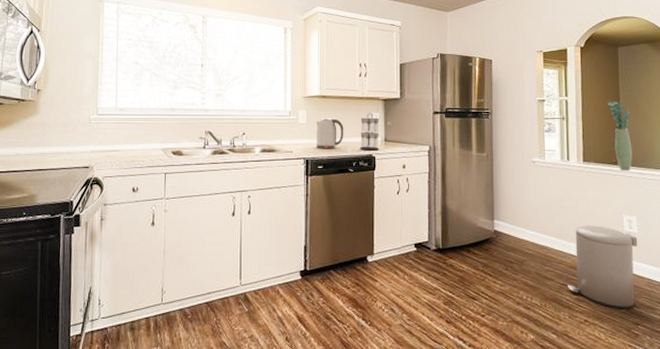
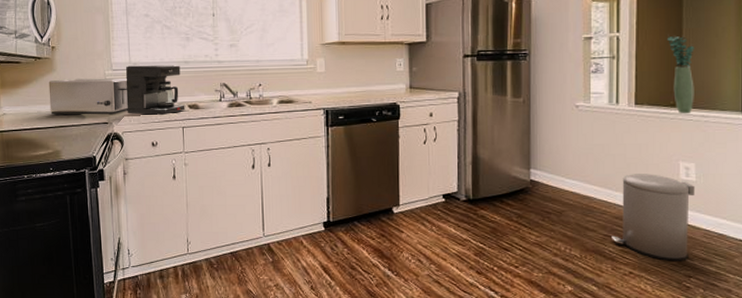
toaster: none [29,122,112,160] -> present [48,78,128,116]
coffee maker: none [109,111,169,161] -> present [125,64,185,116]
kettle: present [315,117,344,149] -> none [335,65,366,99]
spice rack: present [360,113,380,151] -> none [383,58,404,99]

